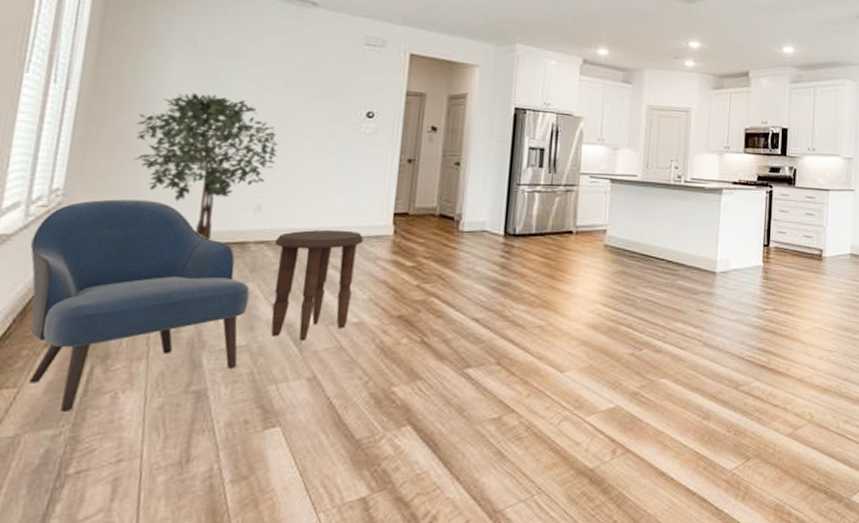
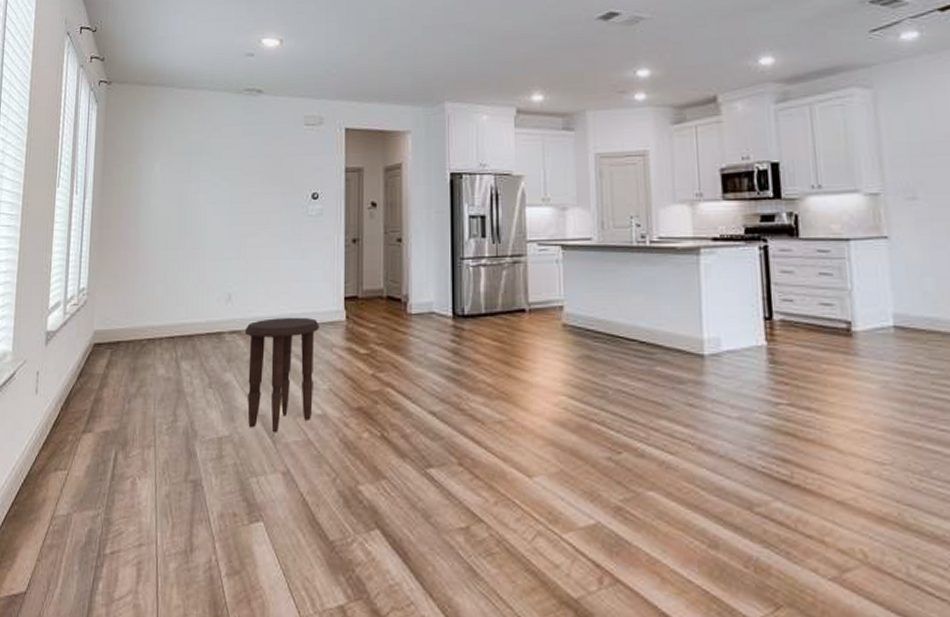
armchair: present [28,199,250,412] -> none [69,295,228,494]
potted tree: present [134,92,278,240] -> none [133,190,240,331]

